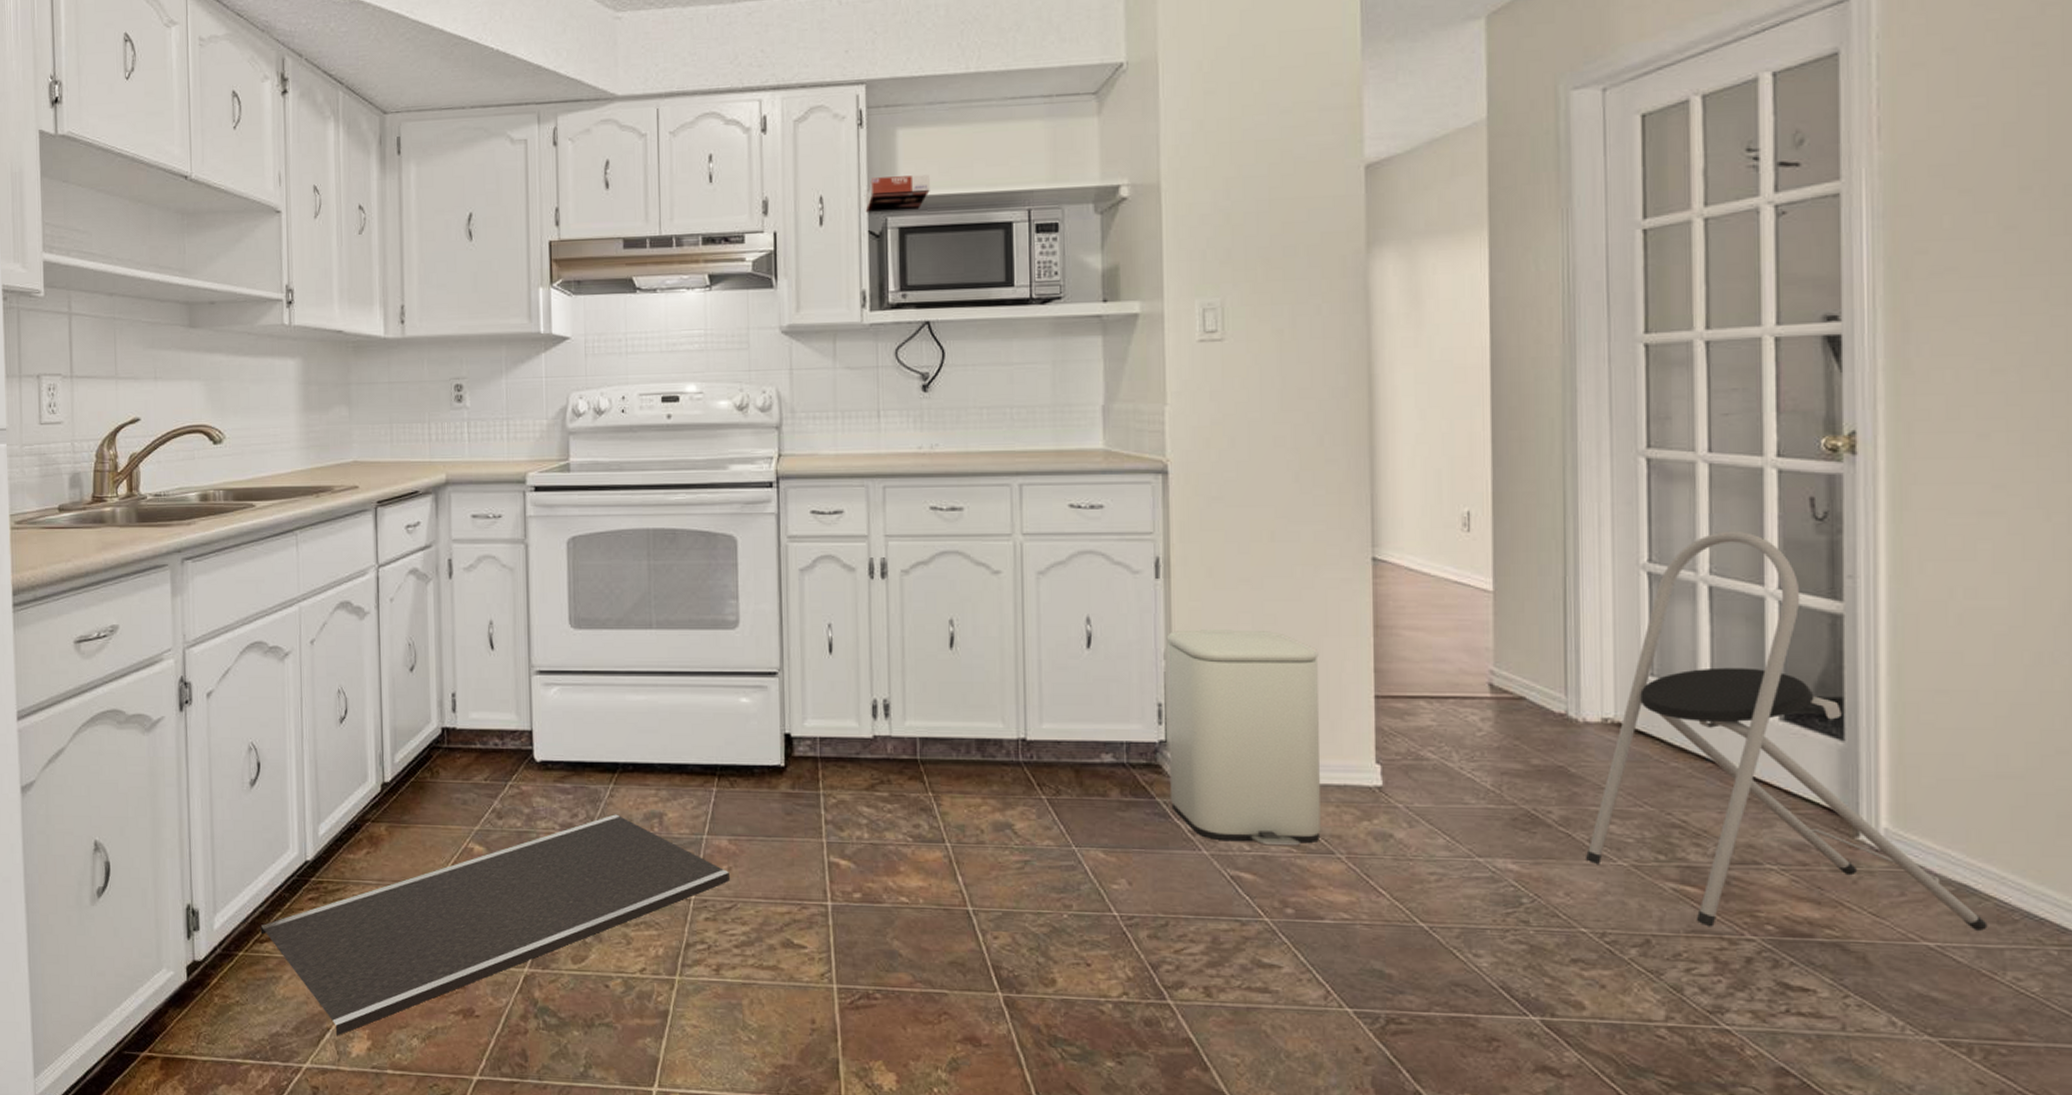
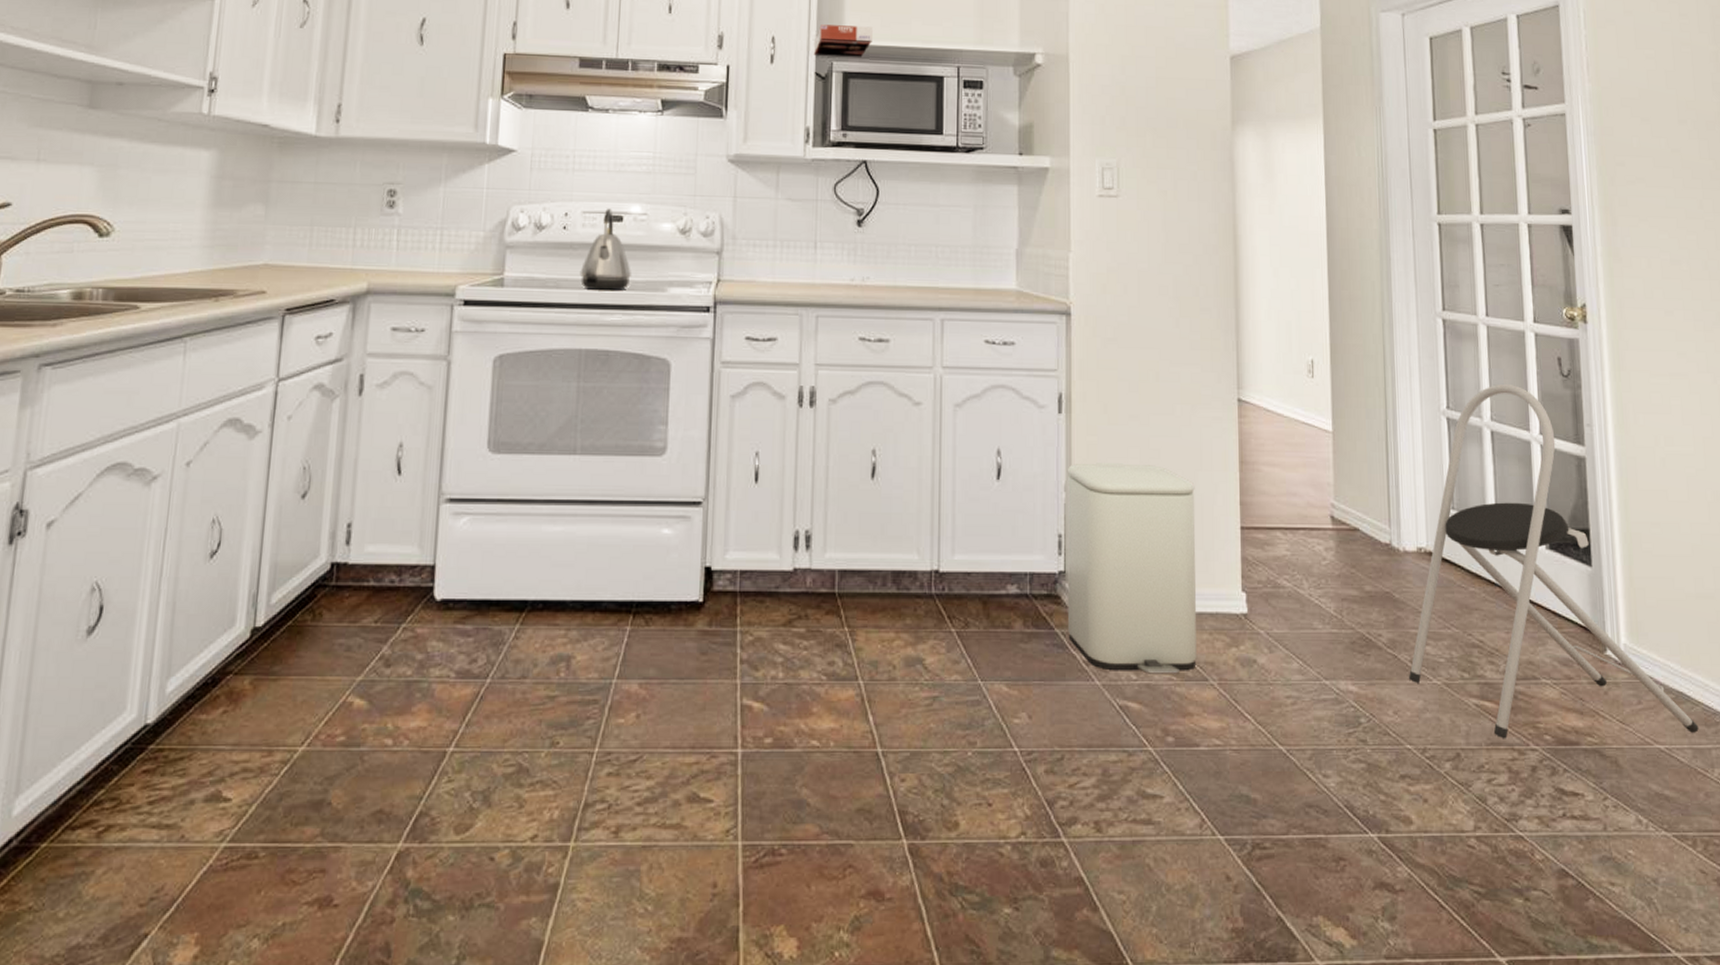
door mat: present [260,814,729,1036] -> none [74,658,637,944]
kettle: none [641,389,693,470] -> present [579,208,632,290]

